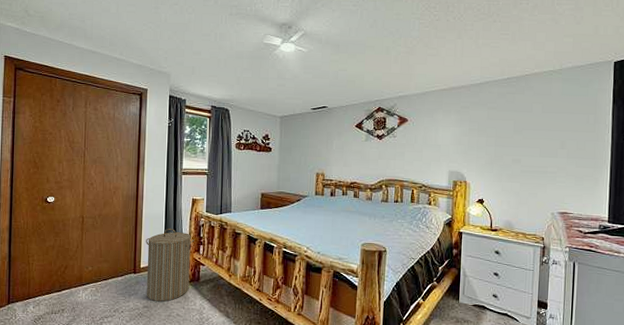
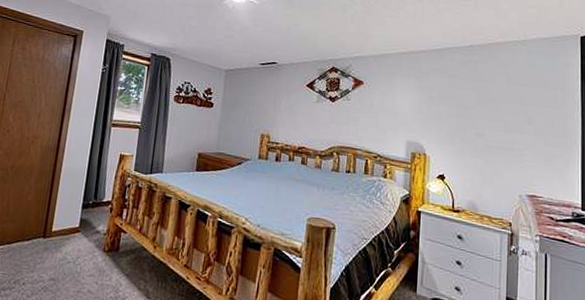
laundry hamper: present [146,228,195,302] -> none [54,186,119,274]

